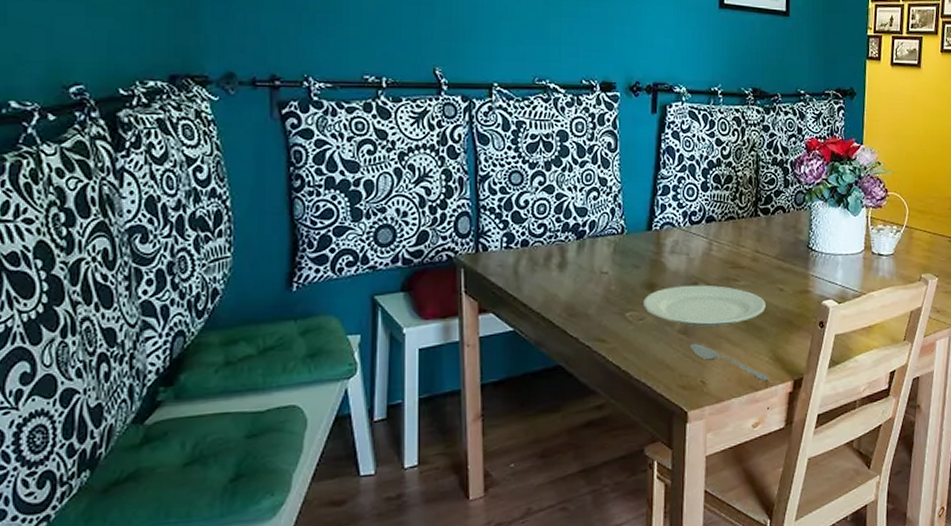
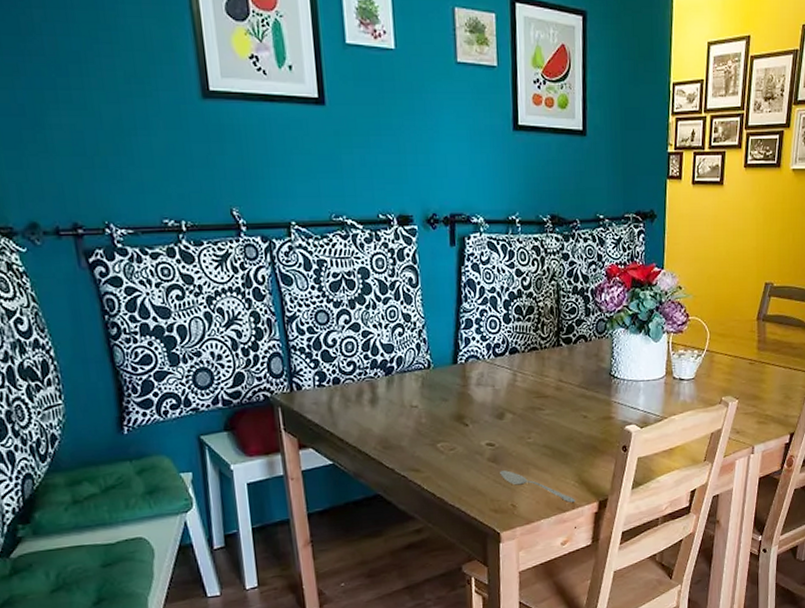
plate: present [643,285,766,327] -> none [453,414,570,455]

